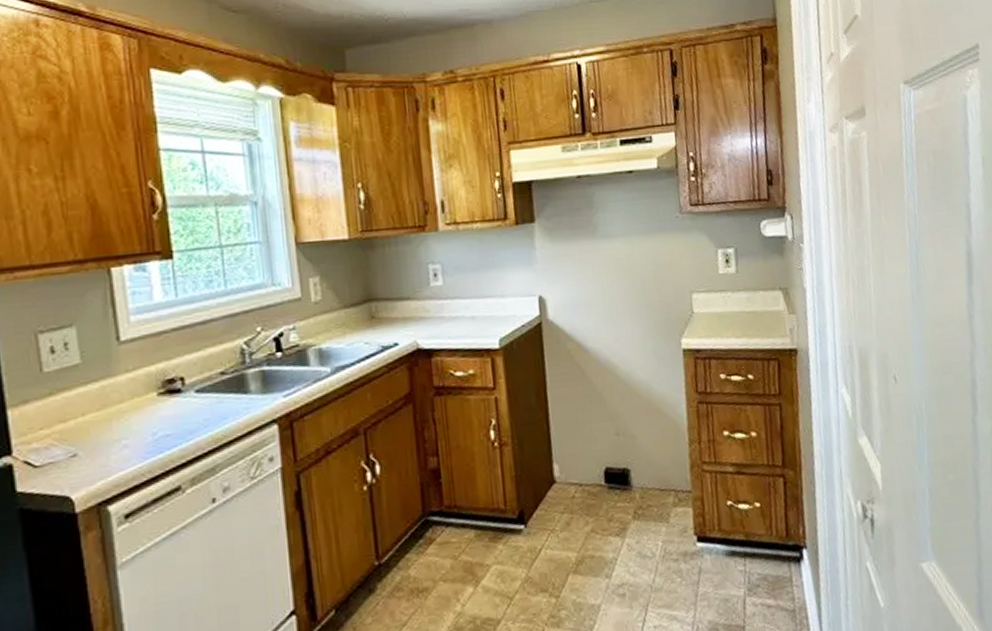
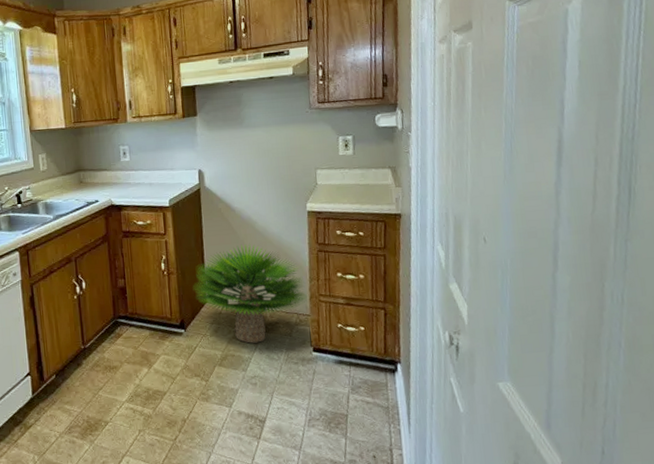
potted plant: none [534,397,687,537] -> present [193,244,307,343]

